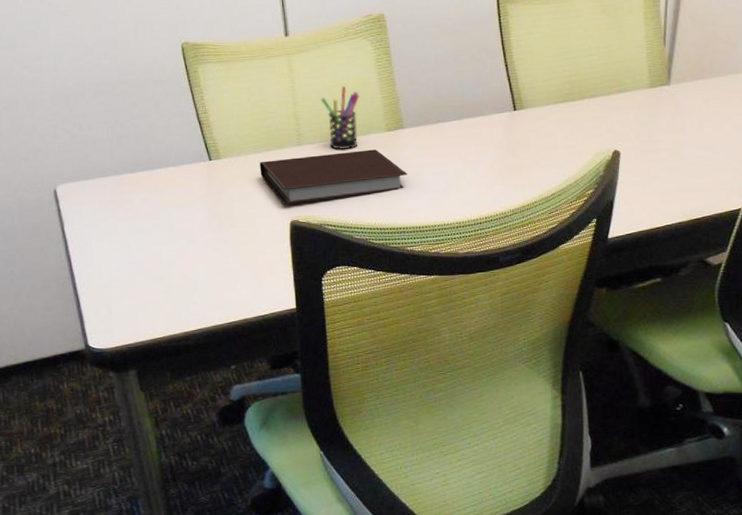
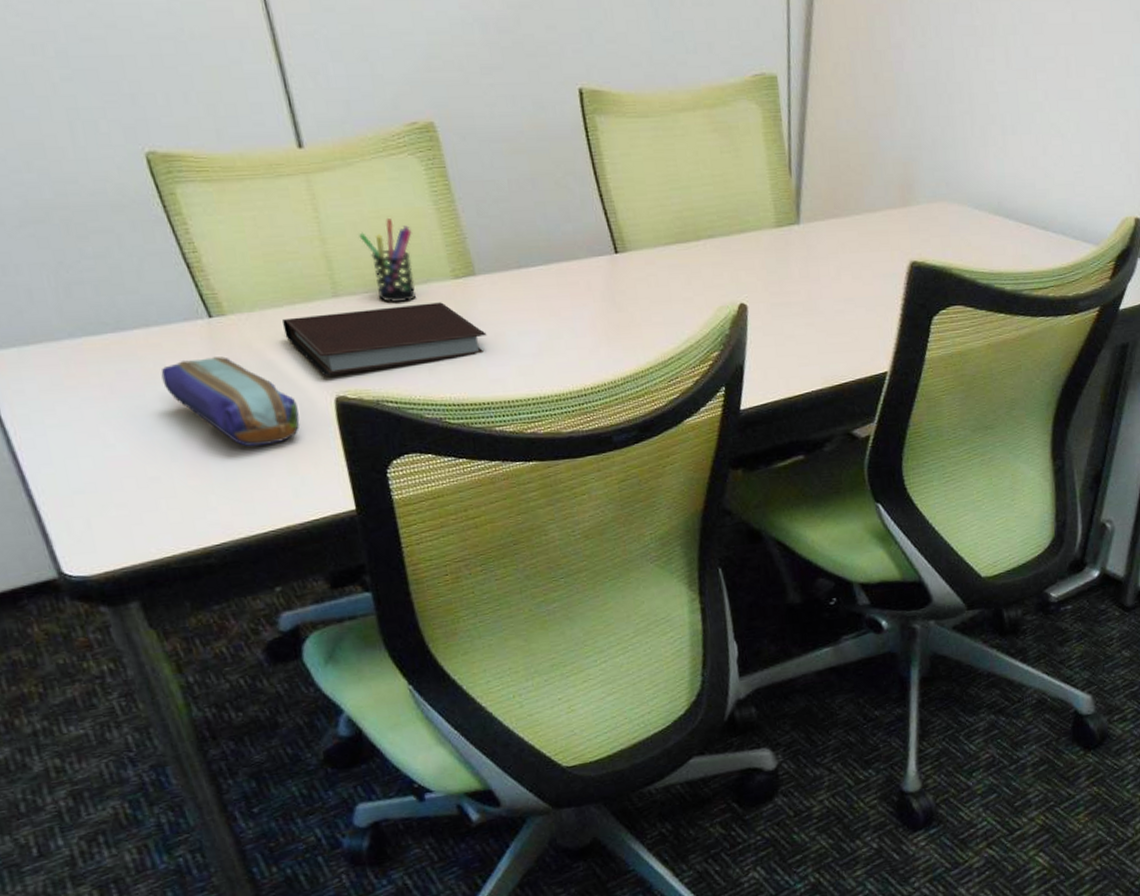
pencil case: none [172,189,263,257] -> present [161,356,300,446]

